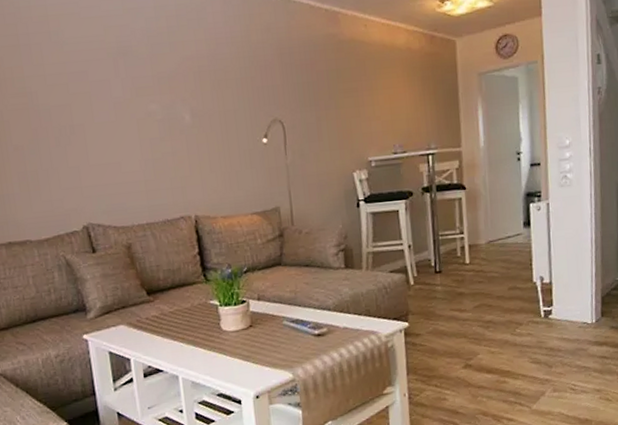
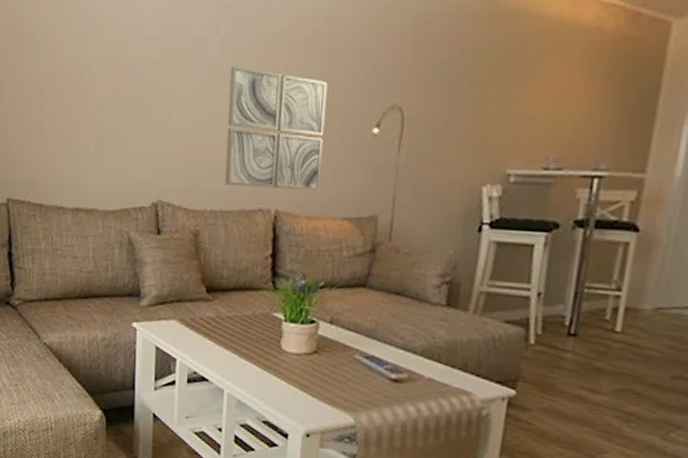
wall art: none [134,101,229,201] -> present [224,66,328,191]

